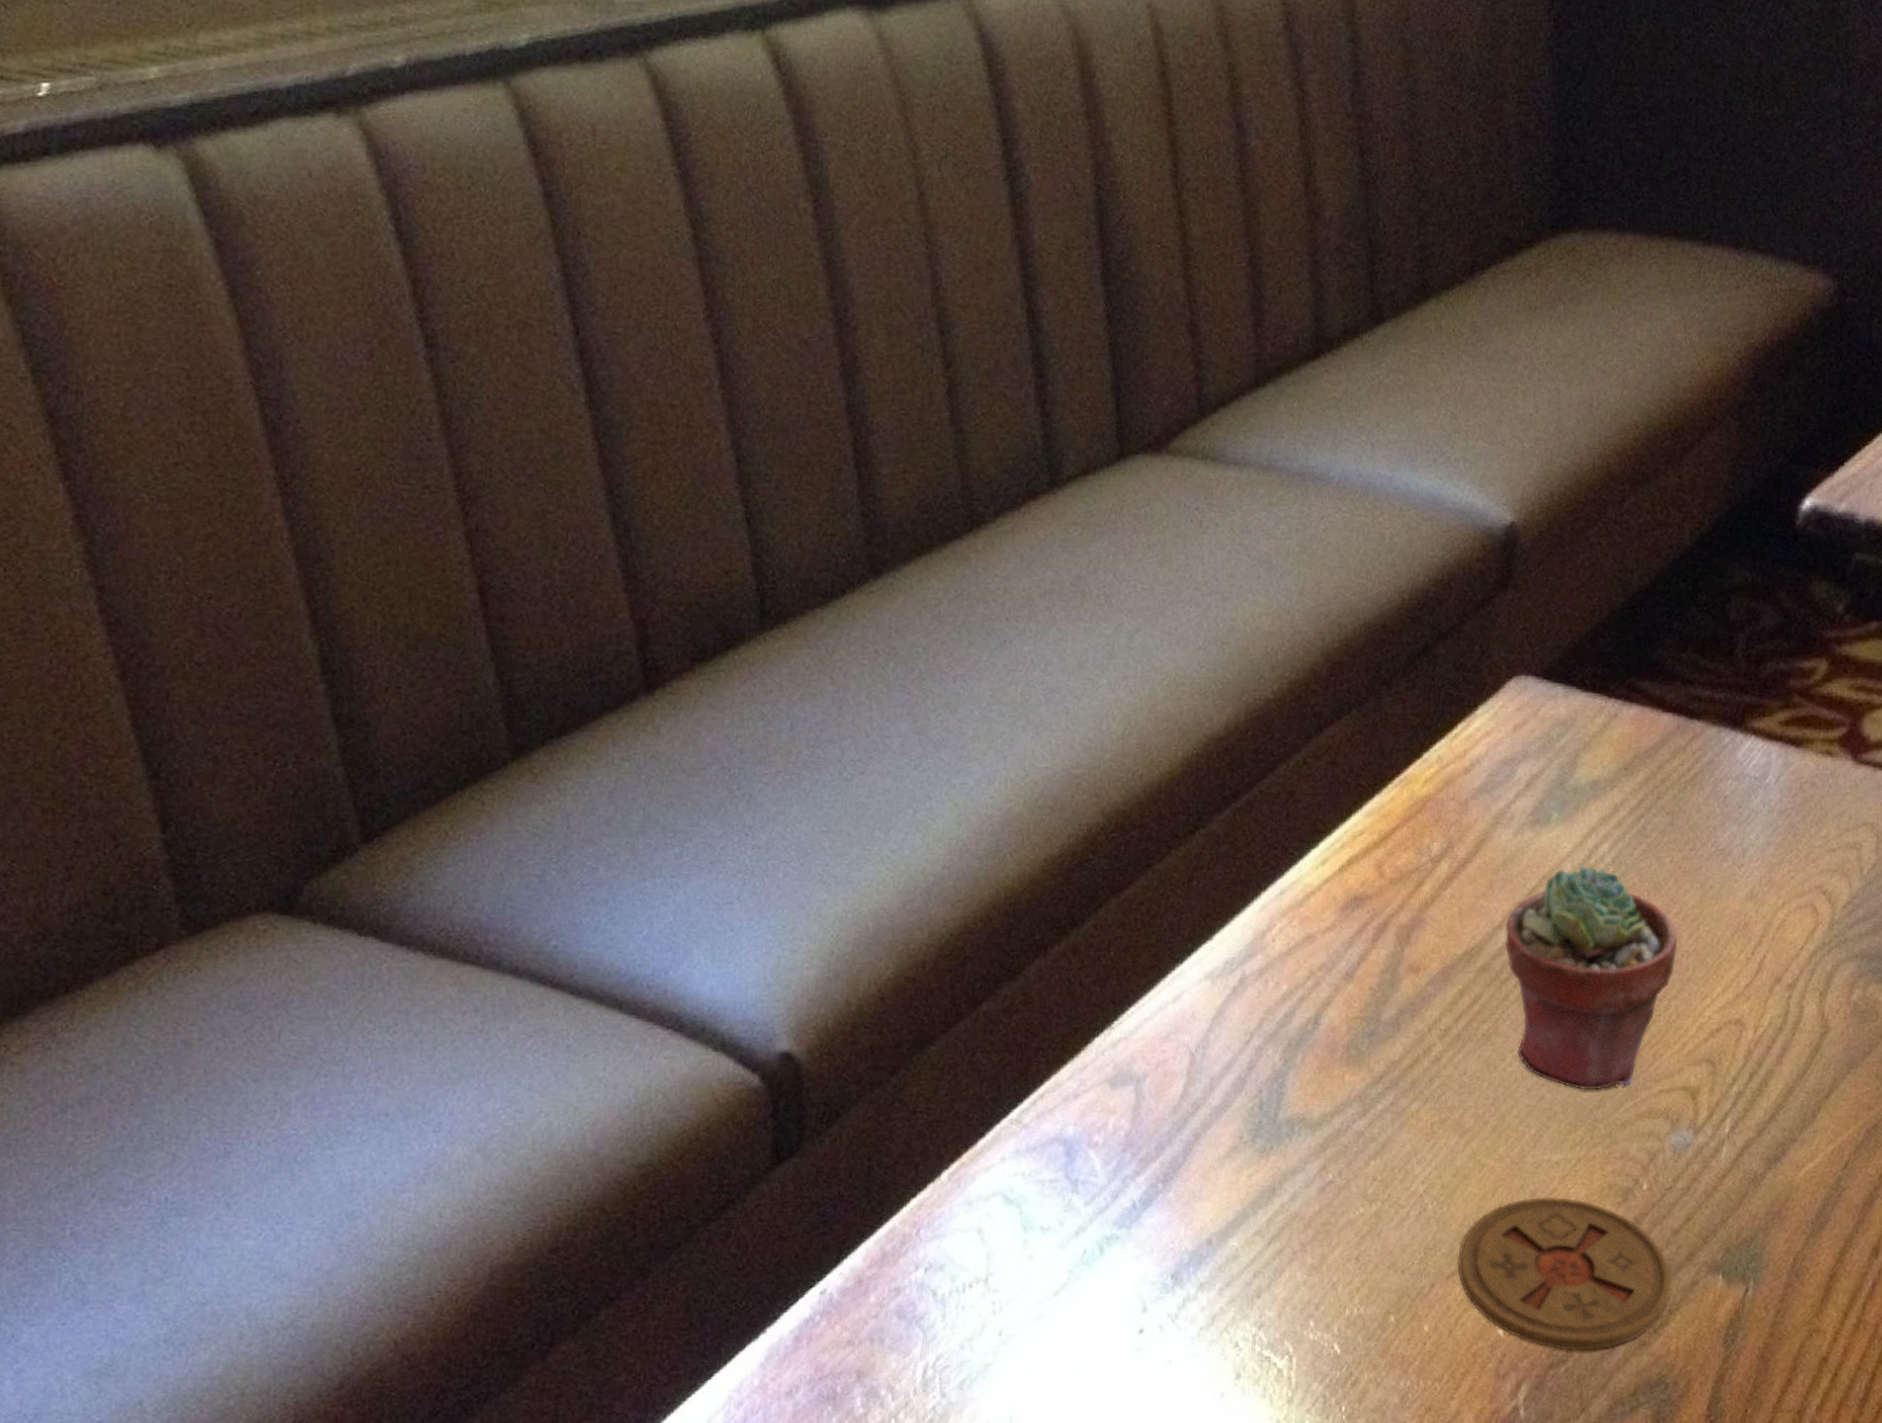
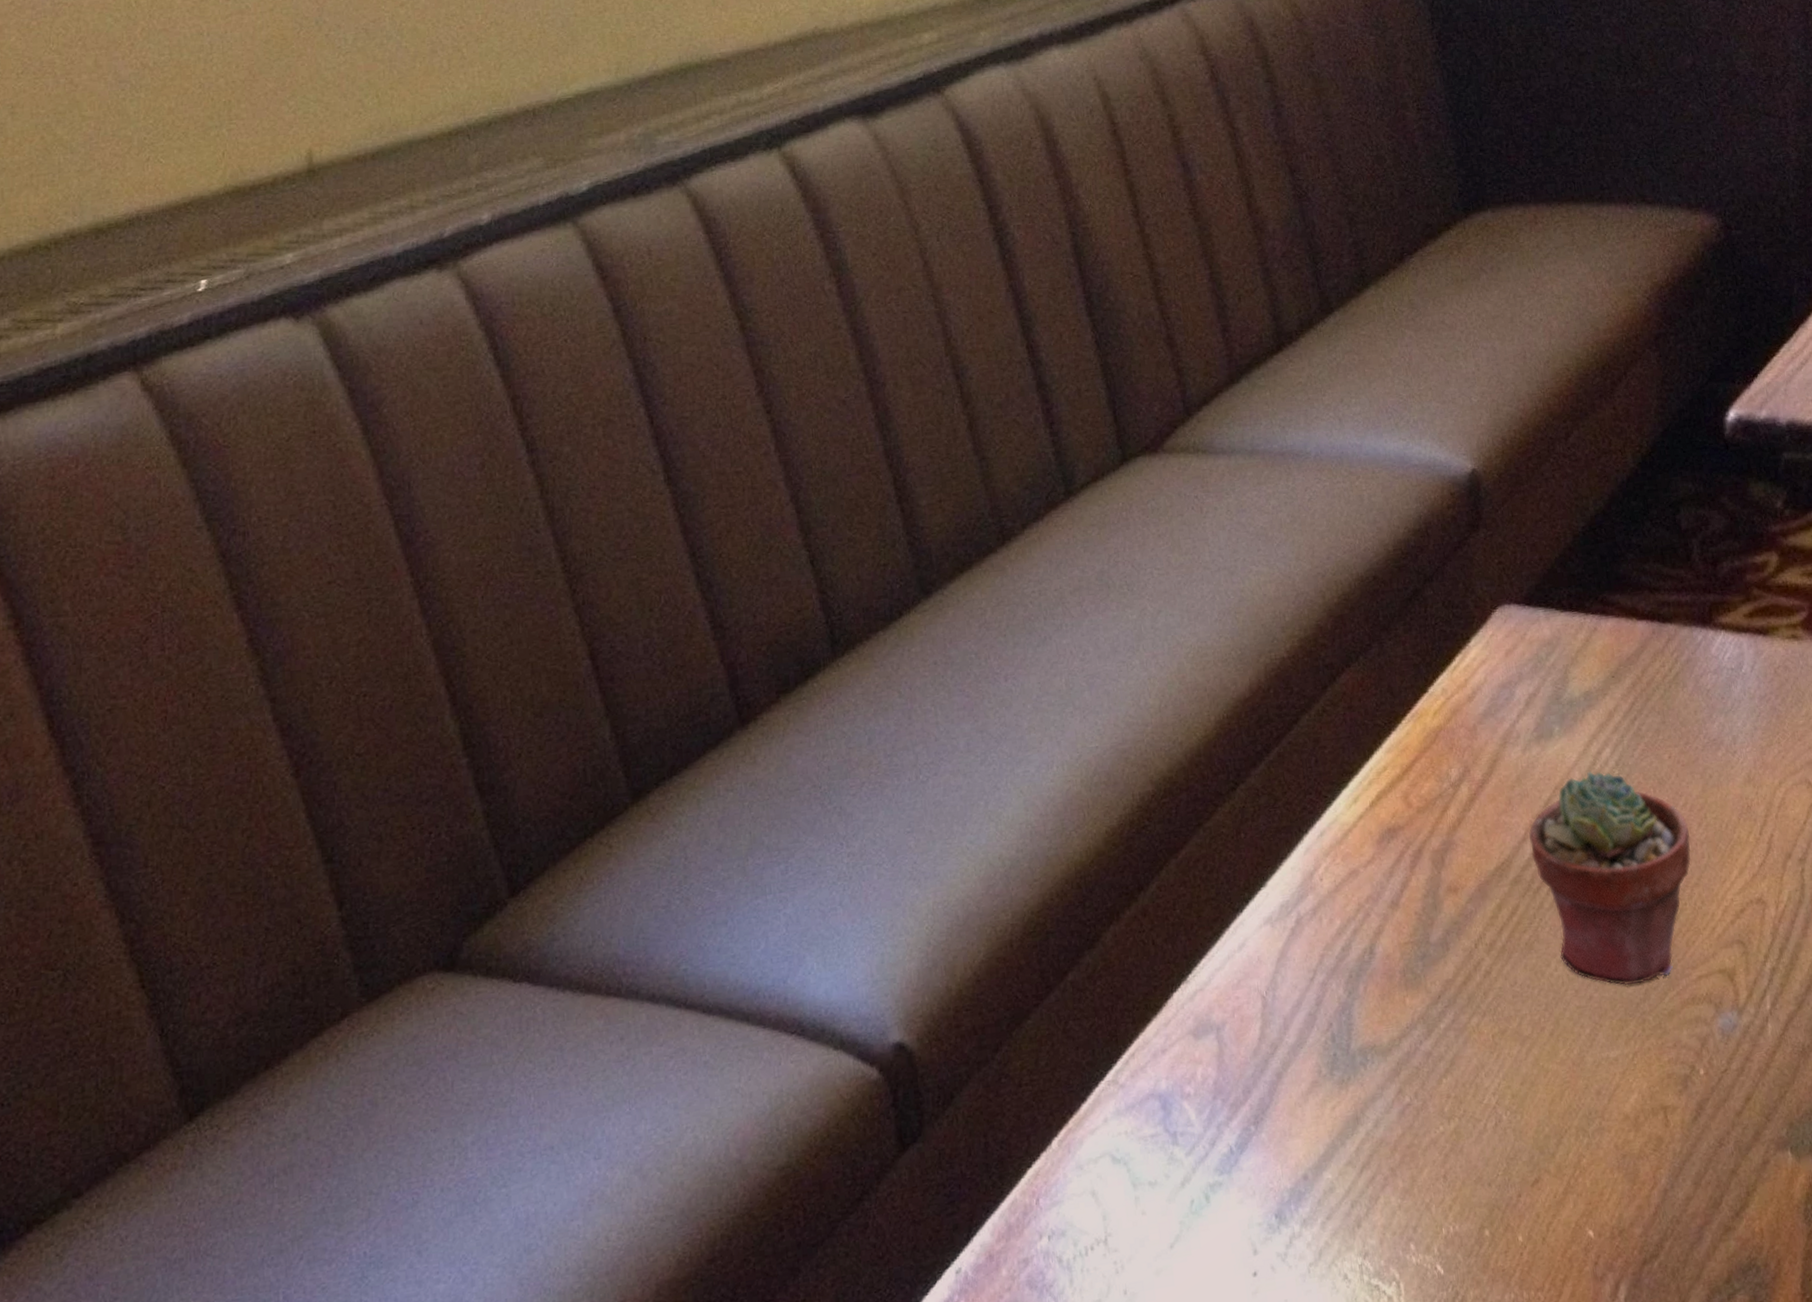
coaster: present [1457,1196,1672,1351] -> none [1538,1092,1746,1245]

